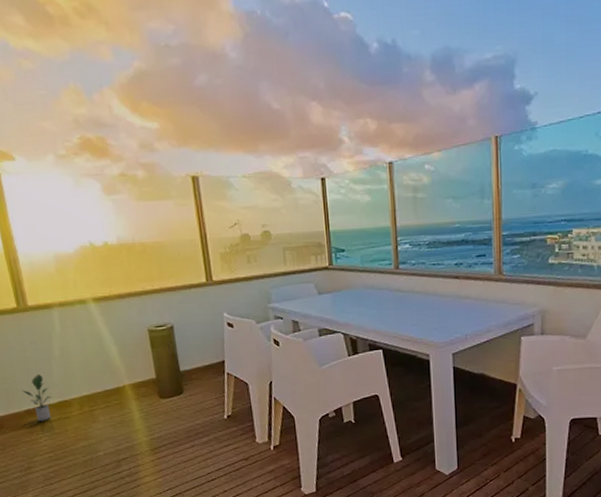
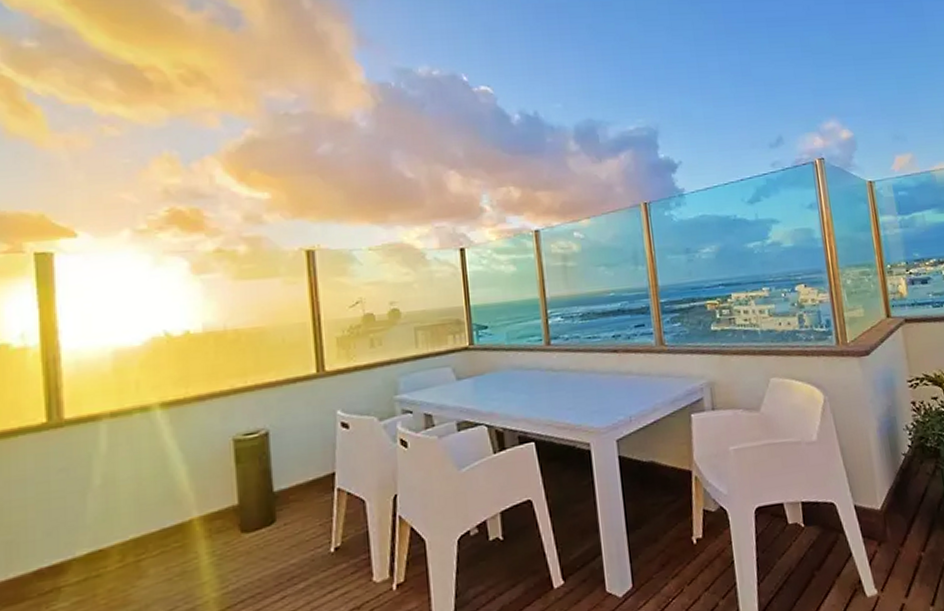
potted plant: present [22,373,52,421] -> none [34,513,79,586]

